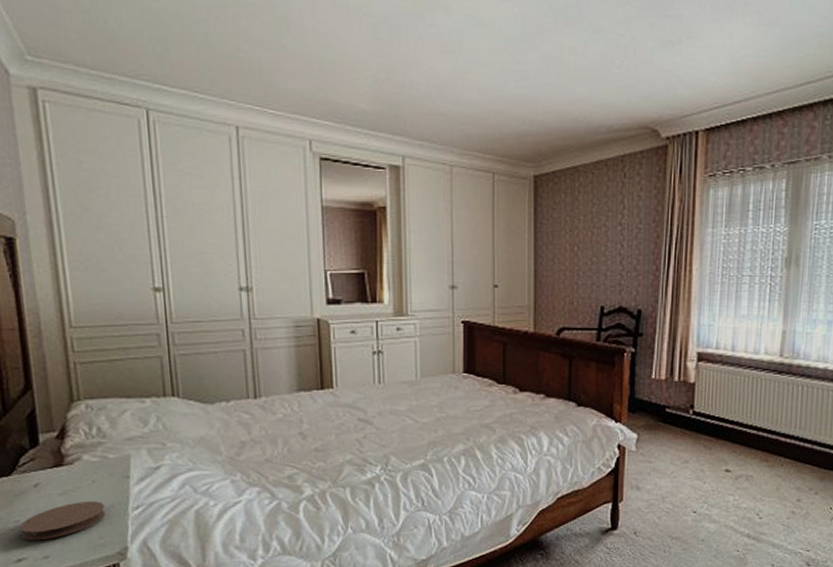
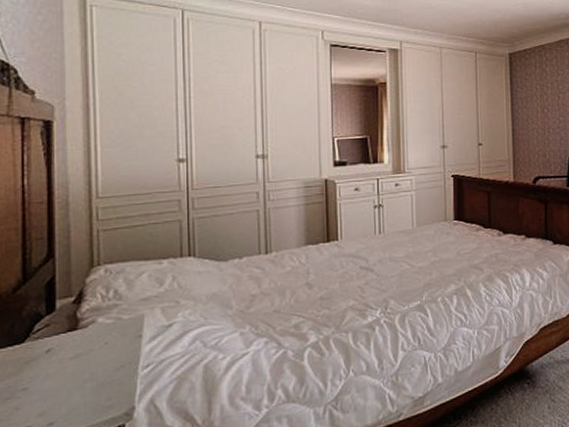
coaster: present [19,502,106,541] -> none [26,363,115,408]

